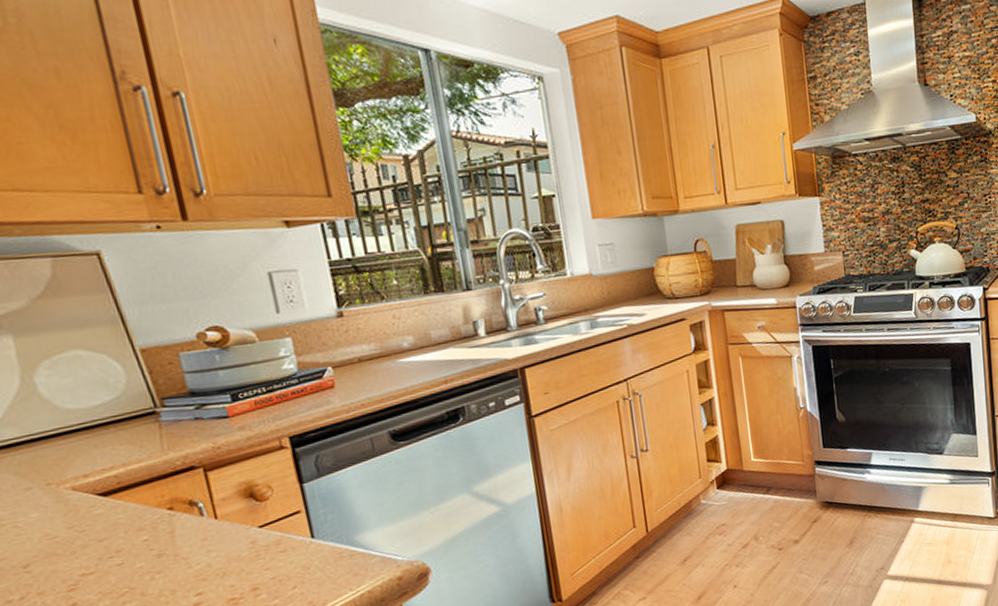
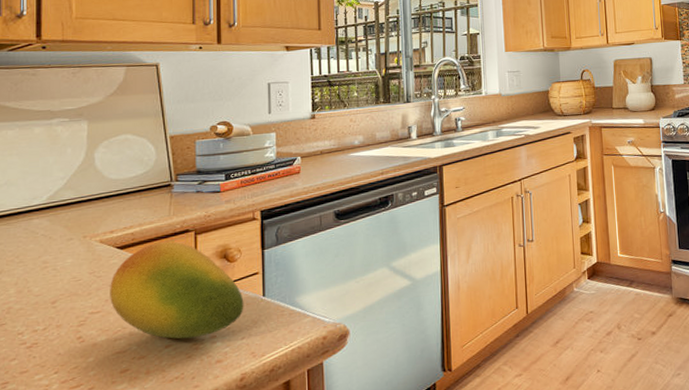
fruit: none [99,482,290,596] -> present [110,241,244,339]

